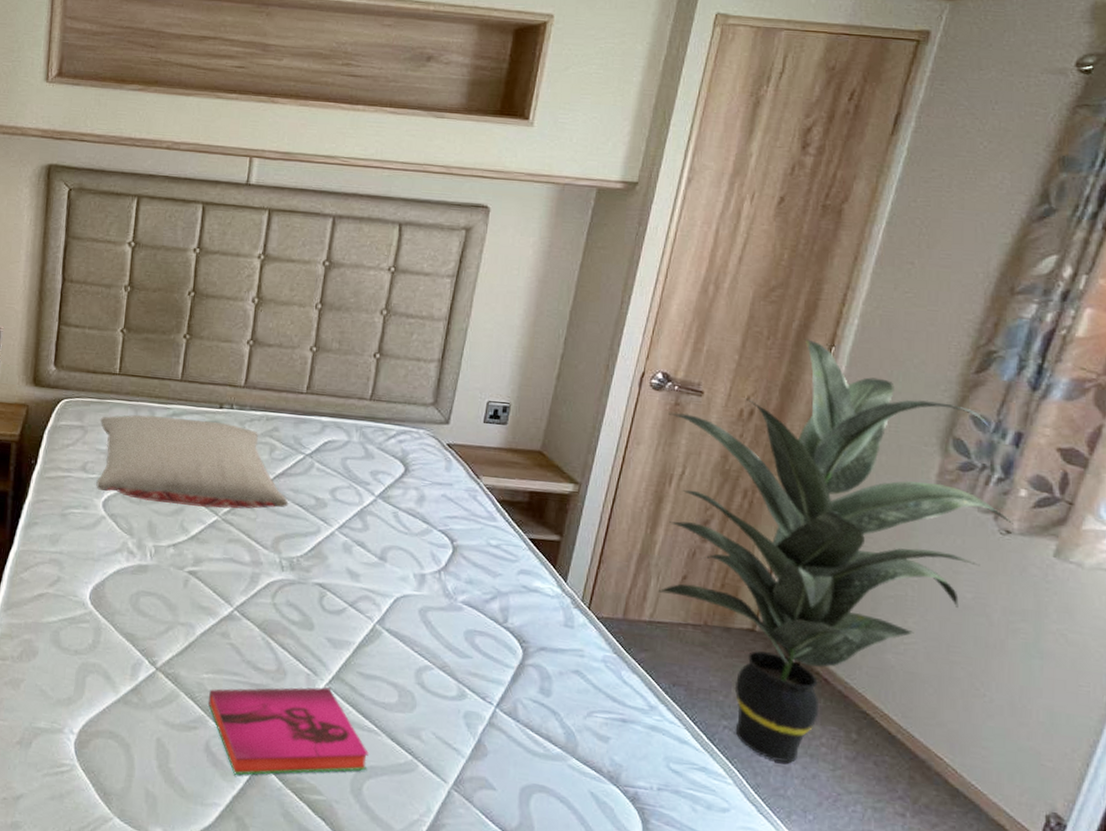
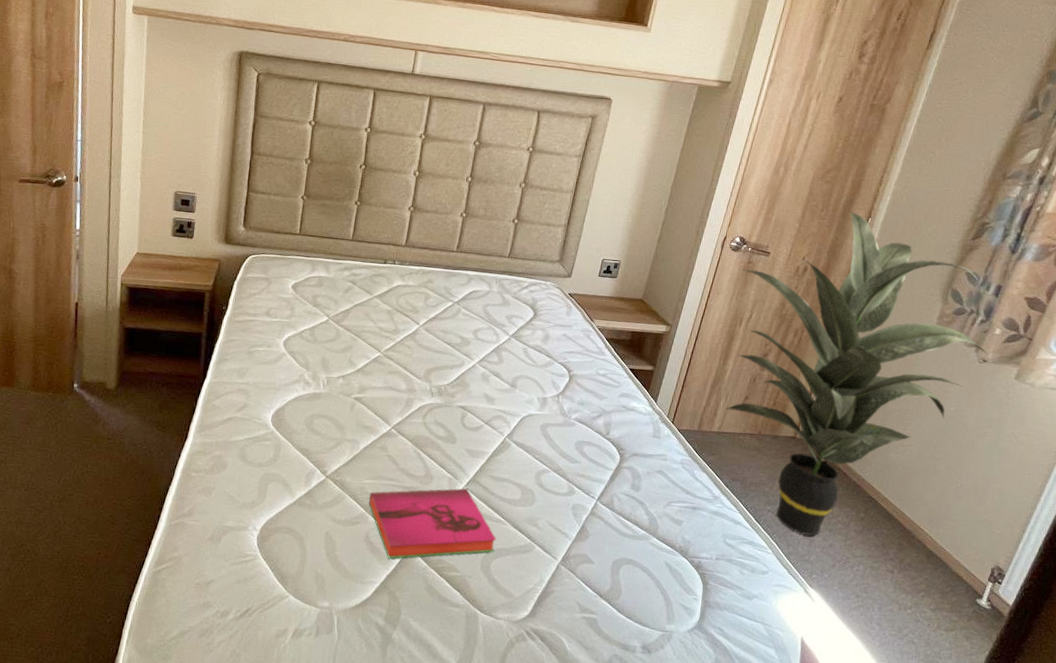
pillow: present [96,414,289,509] -> none [278,268,439,347]

